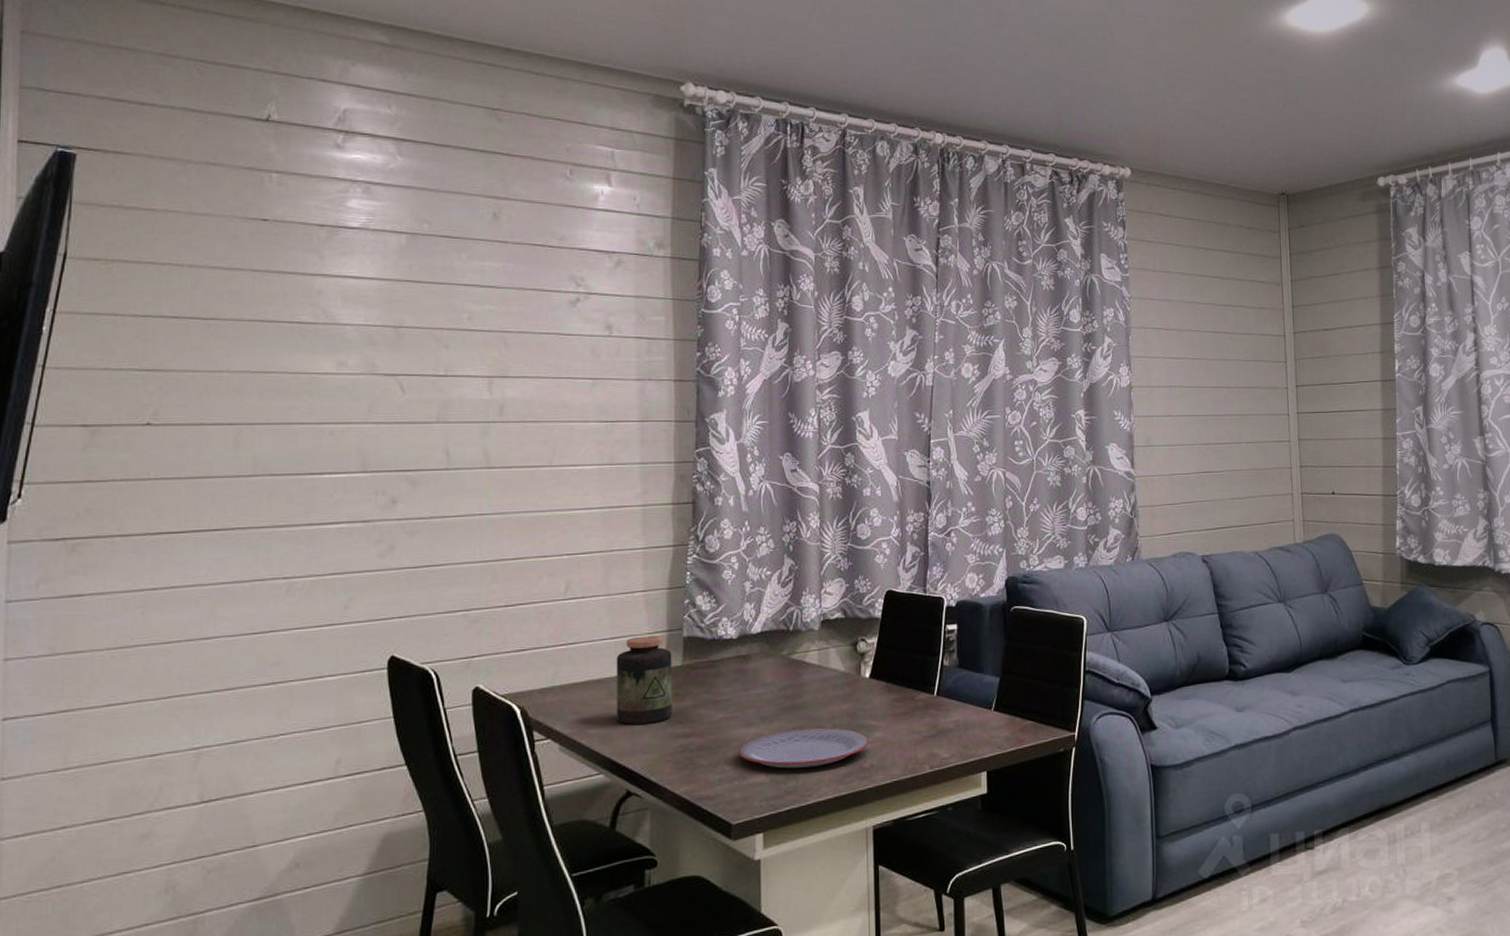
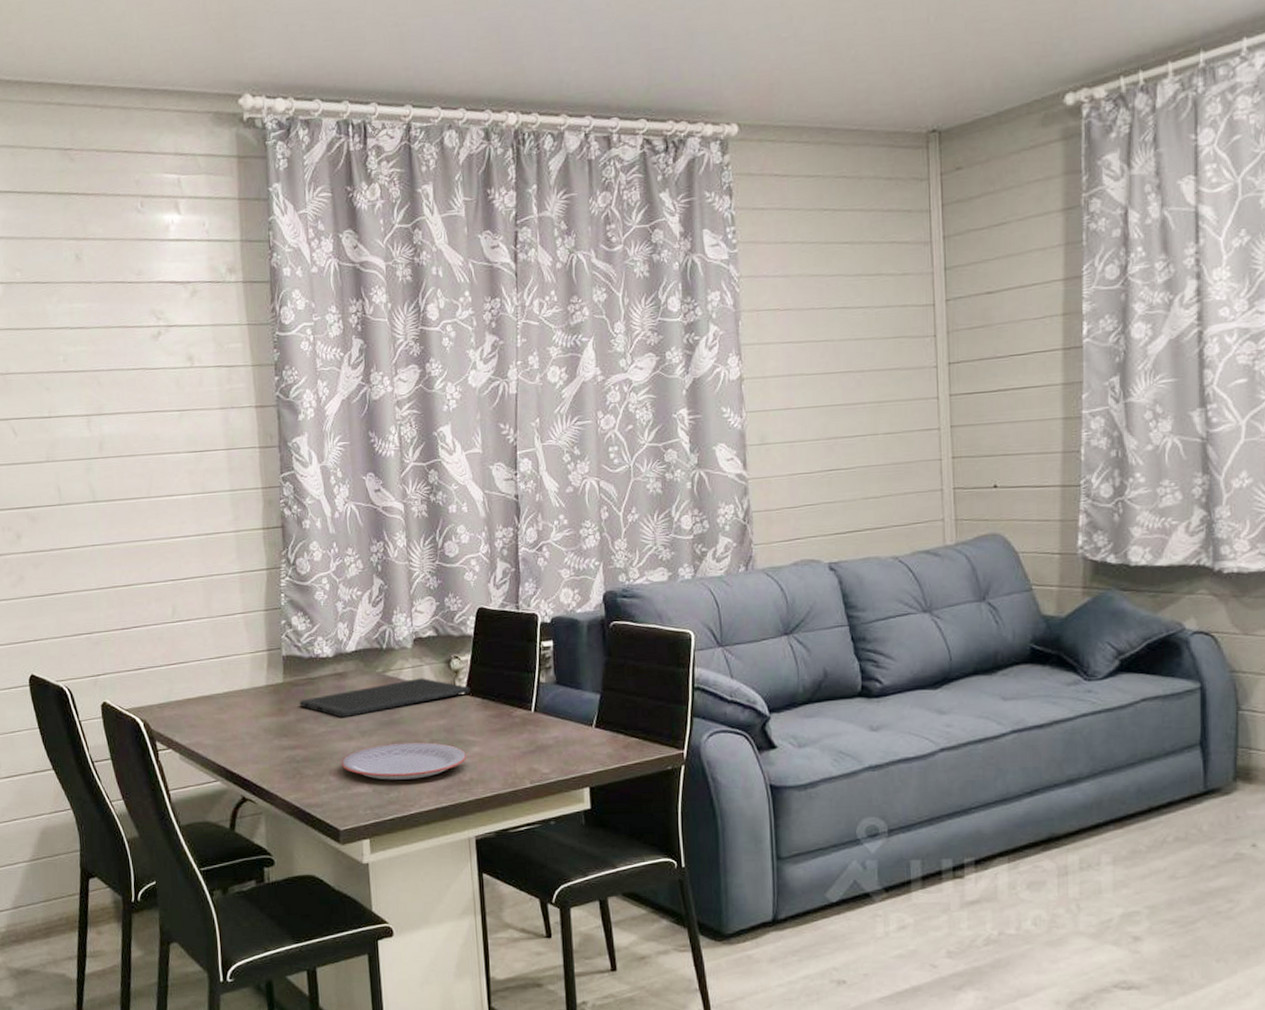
jar: present [616,635,672,725] -> none [222,654,278,737]
cutting board: none [697,661,875,703] -> present [299,678,470,718]

